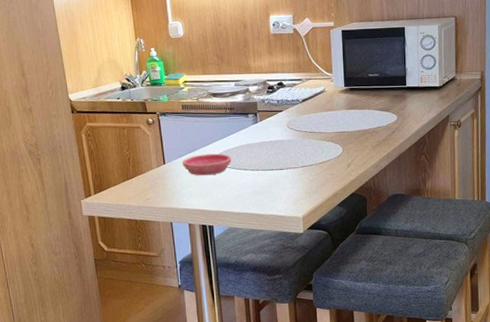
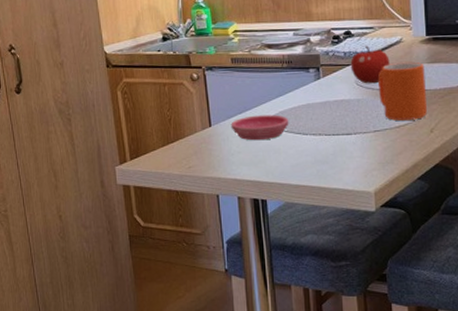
fruit: none [282,95,315,127] -> present [350,45,390,84]
mug: none [306,108,345,158] -> present [378,62,427,121]

